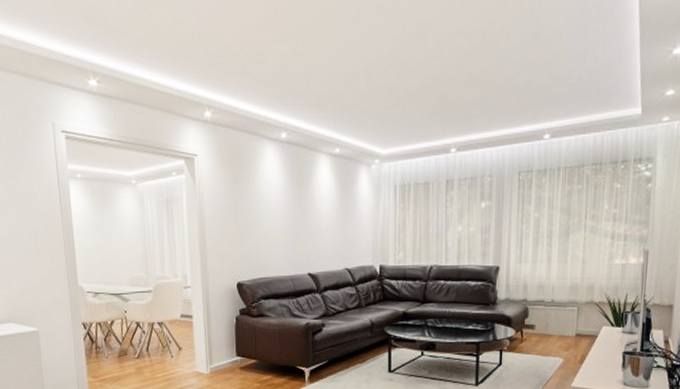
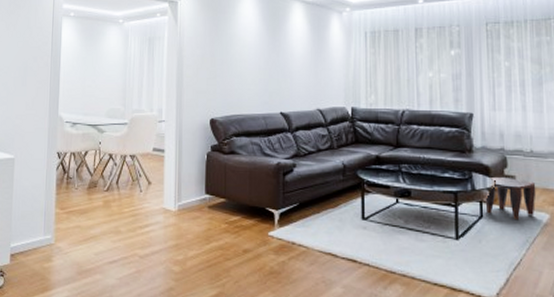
stool: none [505,326,554,366] -> present [485,176,536,220]

